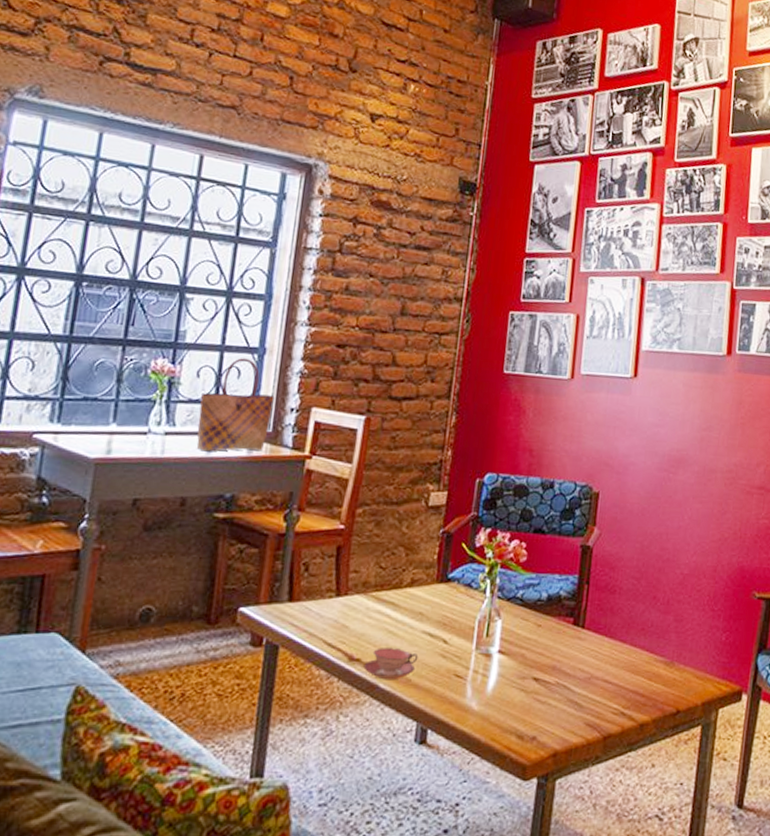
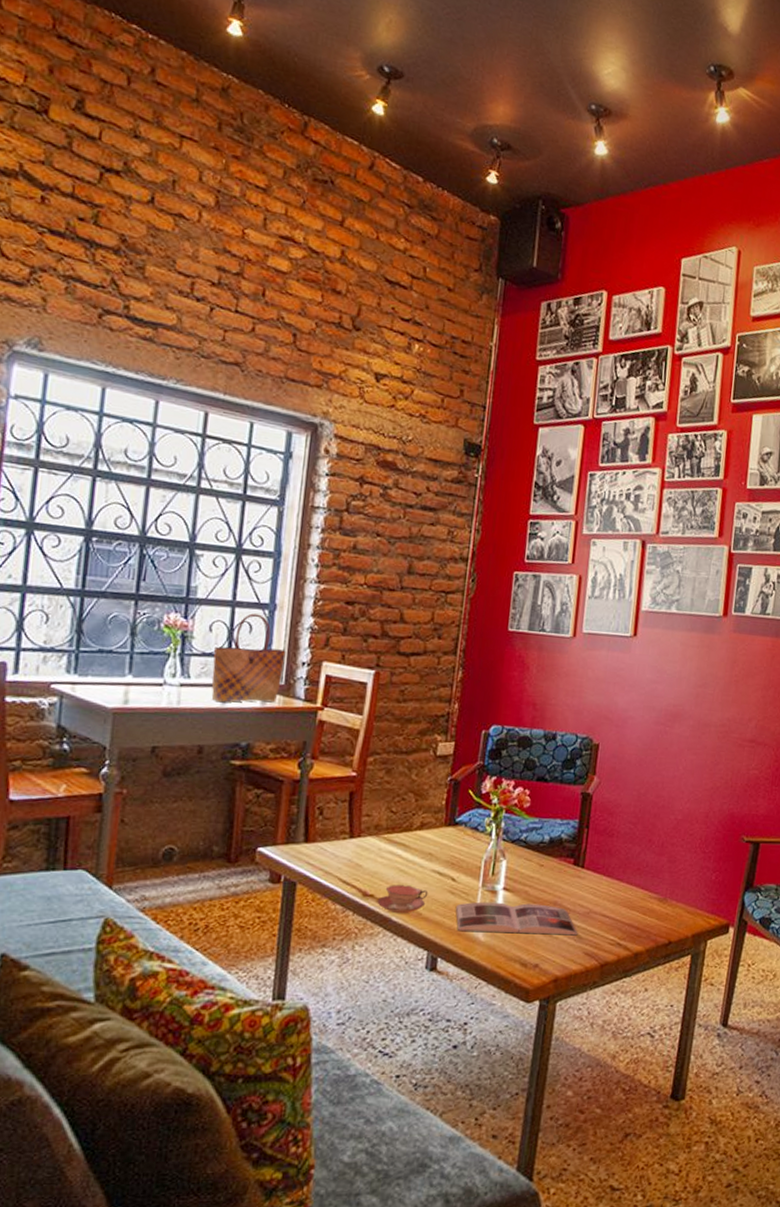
magazine: none [447,666,579,704] -> present [455,901,578,936]

